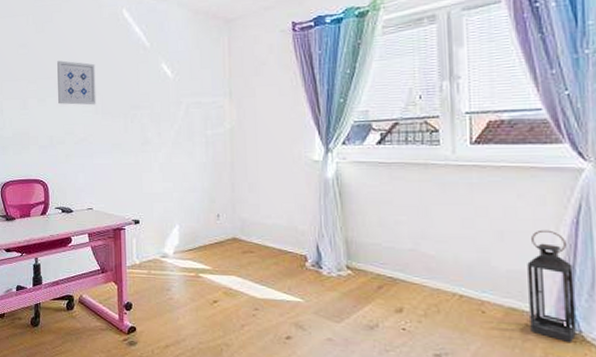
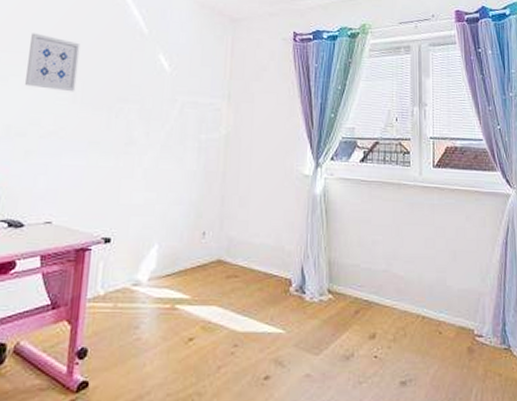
lantern: present [527,229,576,344] -> none [473,249,507,359]

